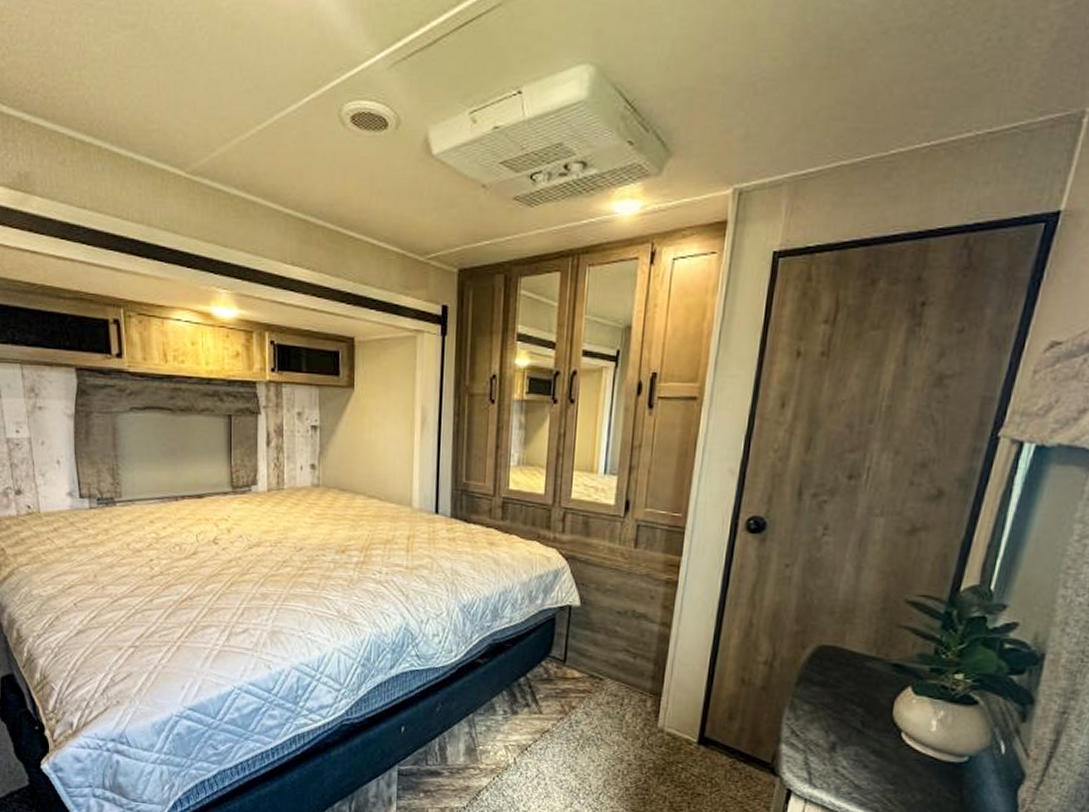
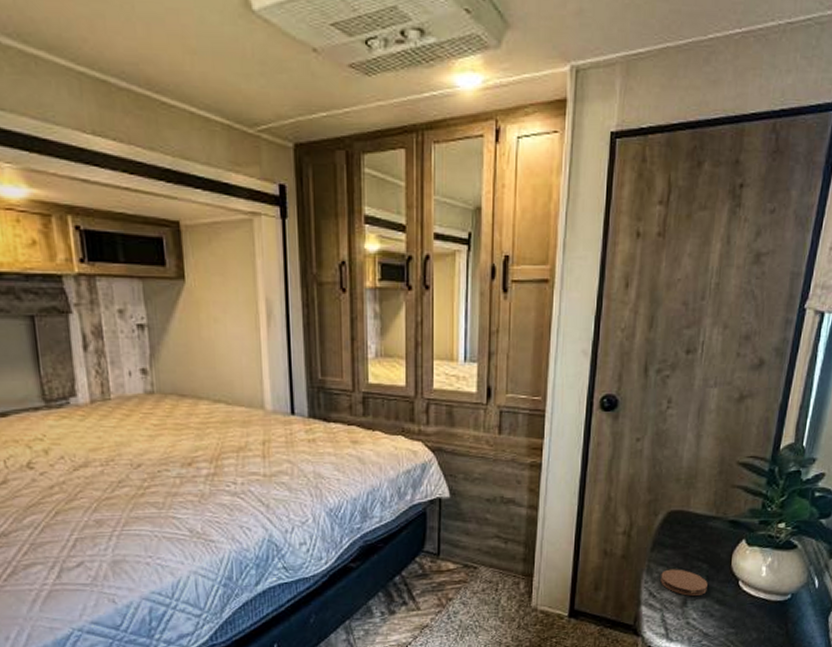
coaster: none [805,708,862,743] -> present [660,569,708,597]

